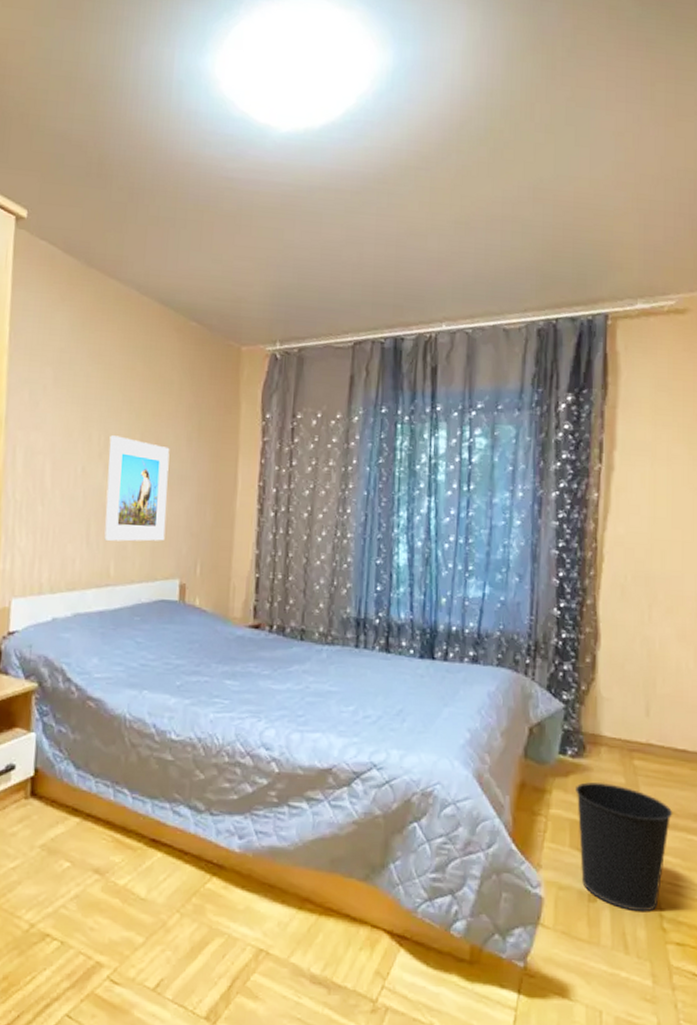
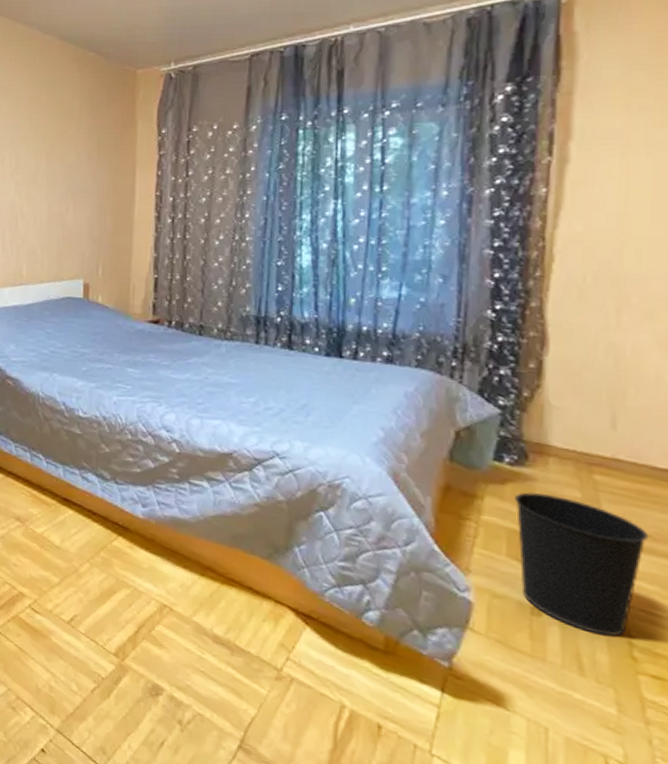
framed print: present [104,435,170,542] -> none [17,158,72,248]

